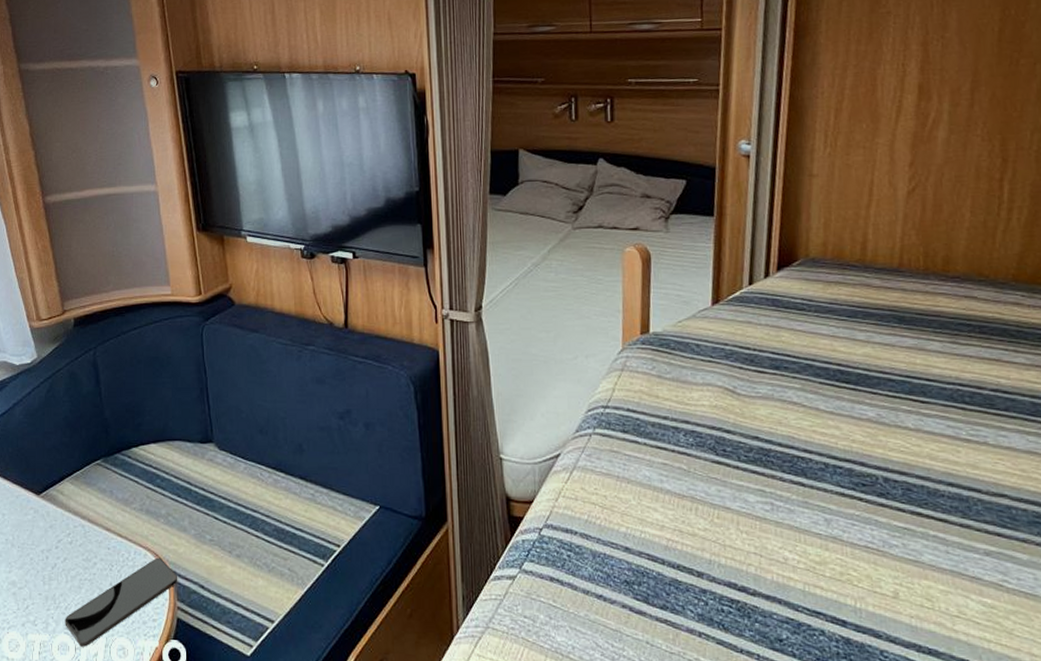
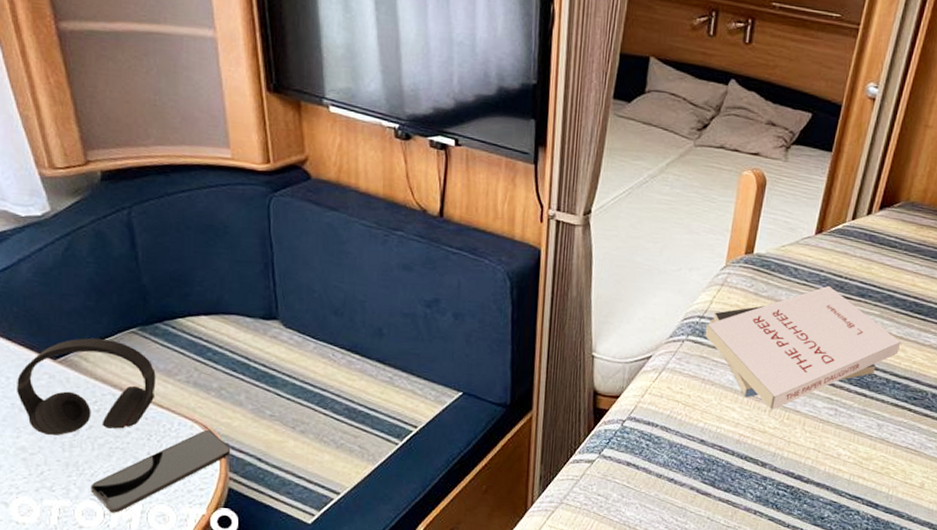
headphones: none [10,471,116,569] -> present [17,338,156,435]
books: none [611,359,833,508] -> present [704,285,901,410]

